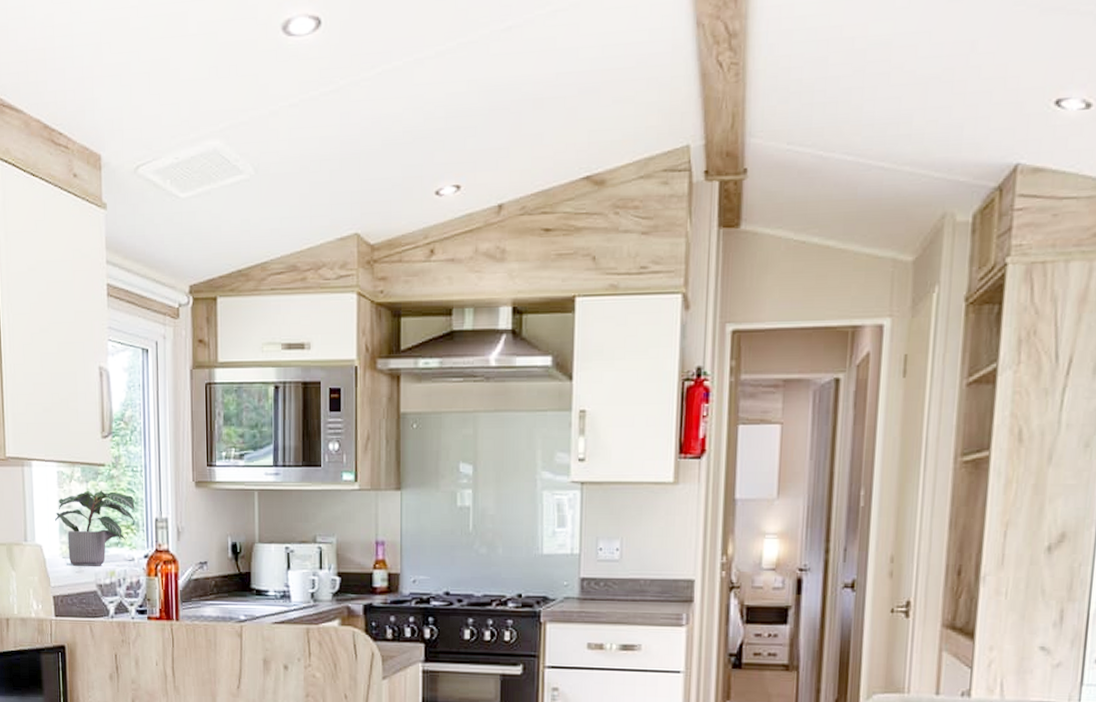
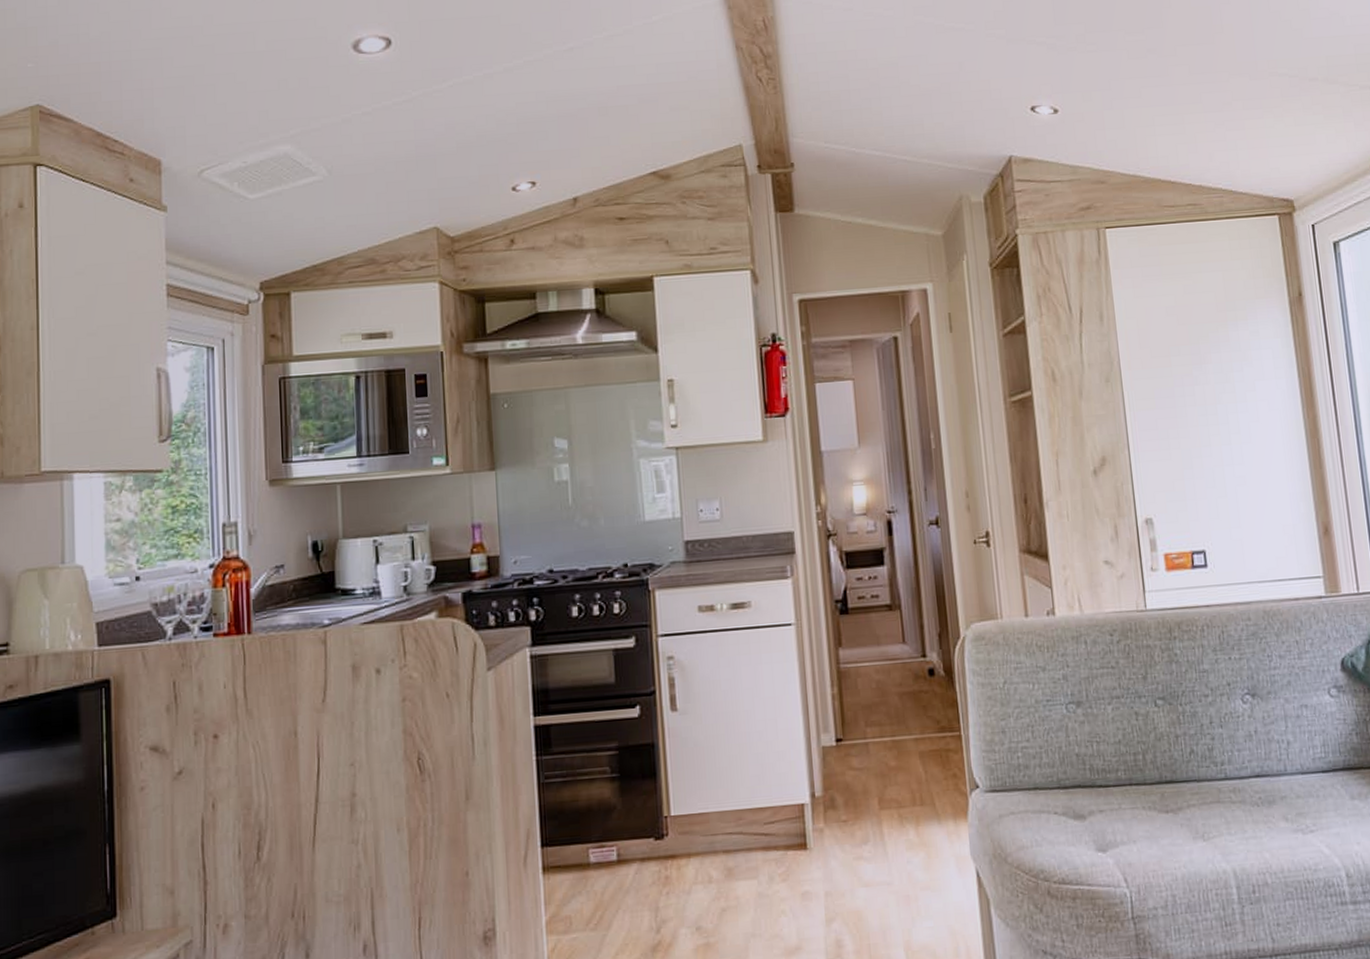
potted plant: present [55,490,135,568] -> none [100,498,198,587]

